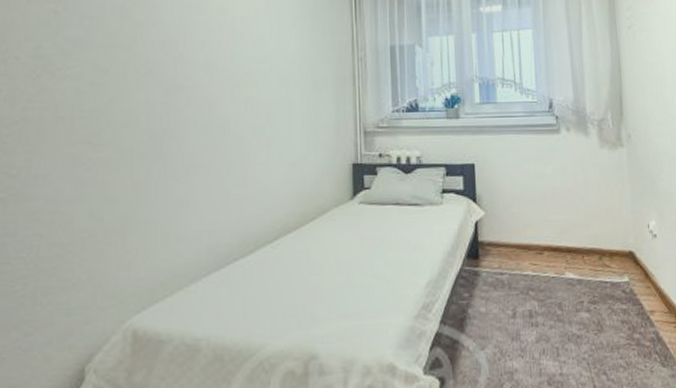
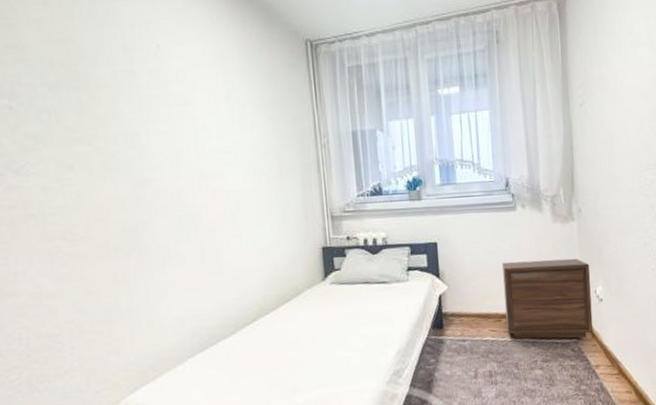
nightstand: none [545,187,647,279] -> present [502,258,594,339]

